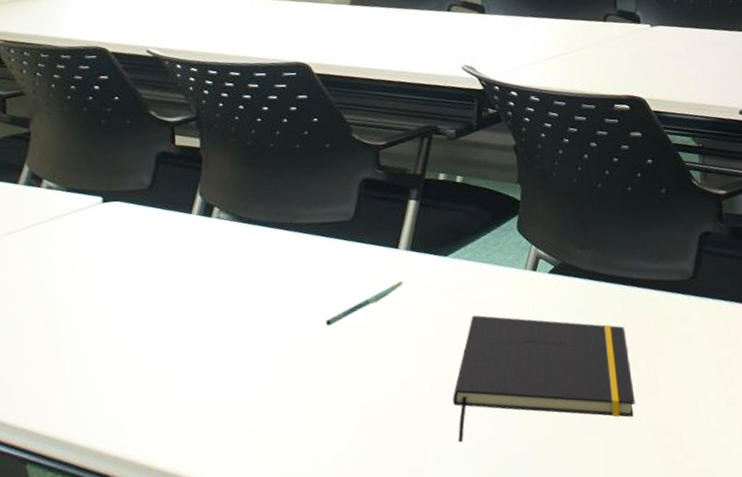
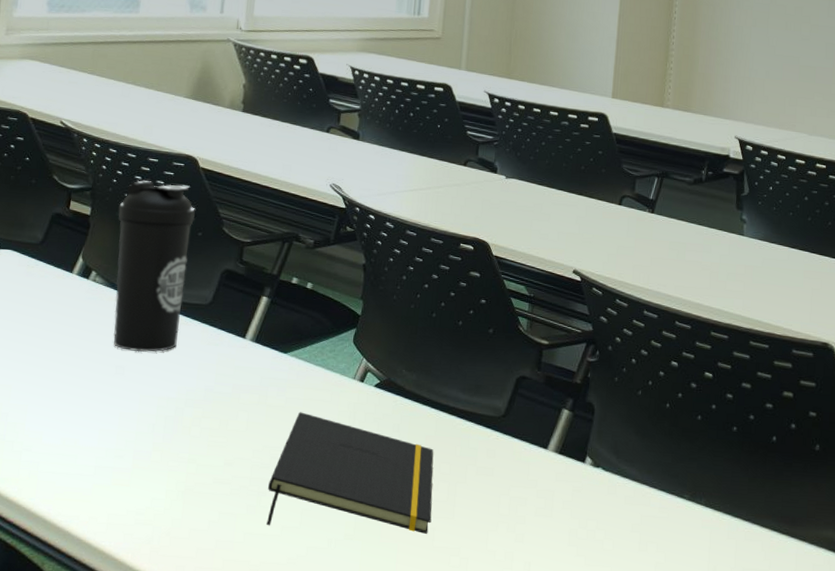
water bottle: none [231,96,324,286] -> present [113,180,195,352]
pen: present [325,281,404,326] -> none [169,368,244,396]

